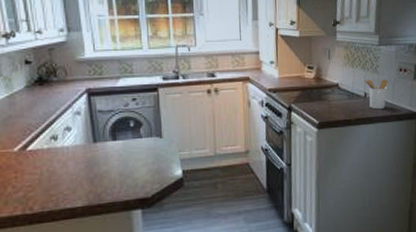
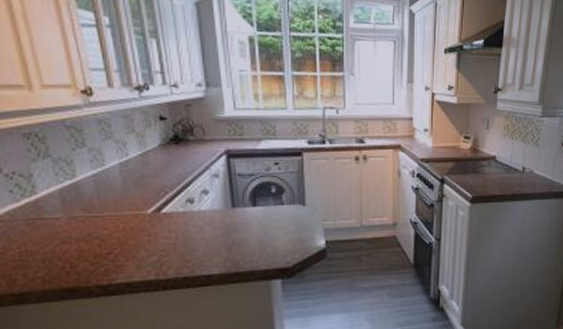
utensil holder: present [363,79,389,110] -> none [523,153,549,185]

